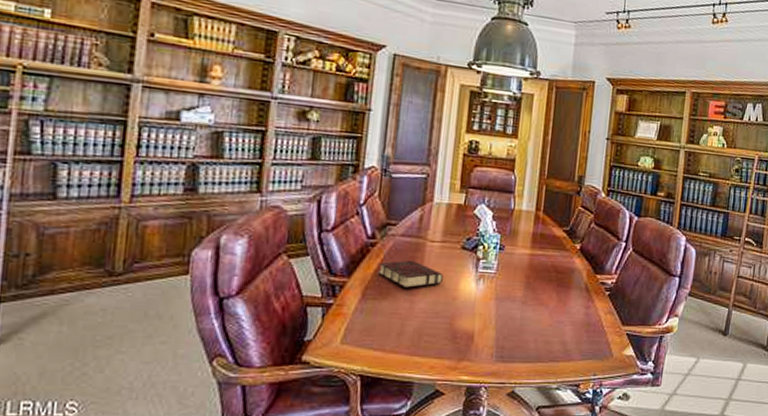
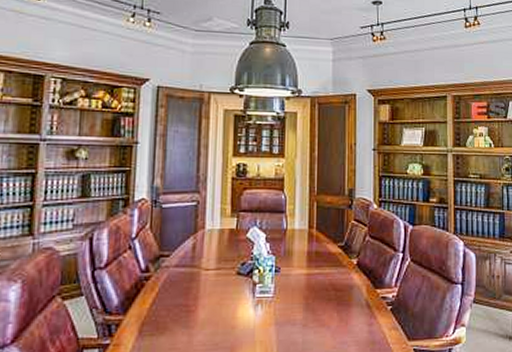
book: present [378,260,443,288] -> none [154,291,220,320]

